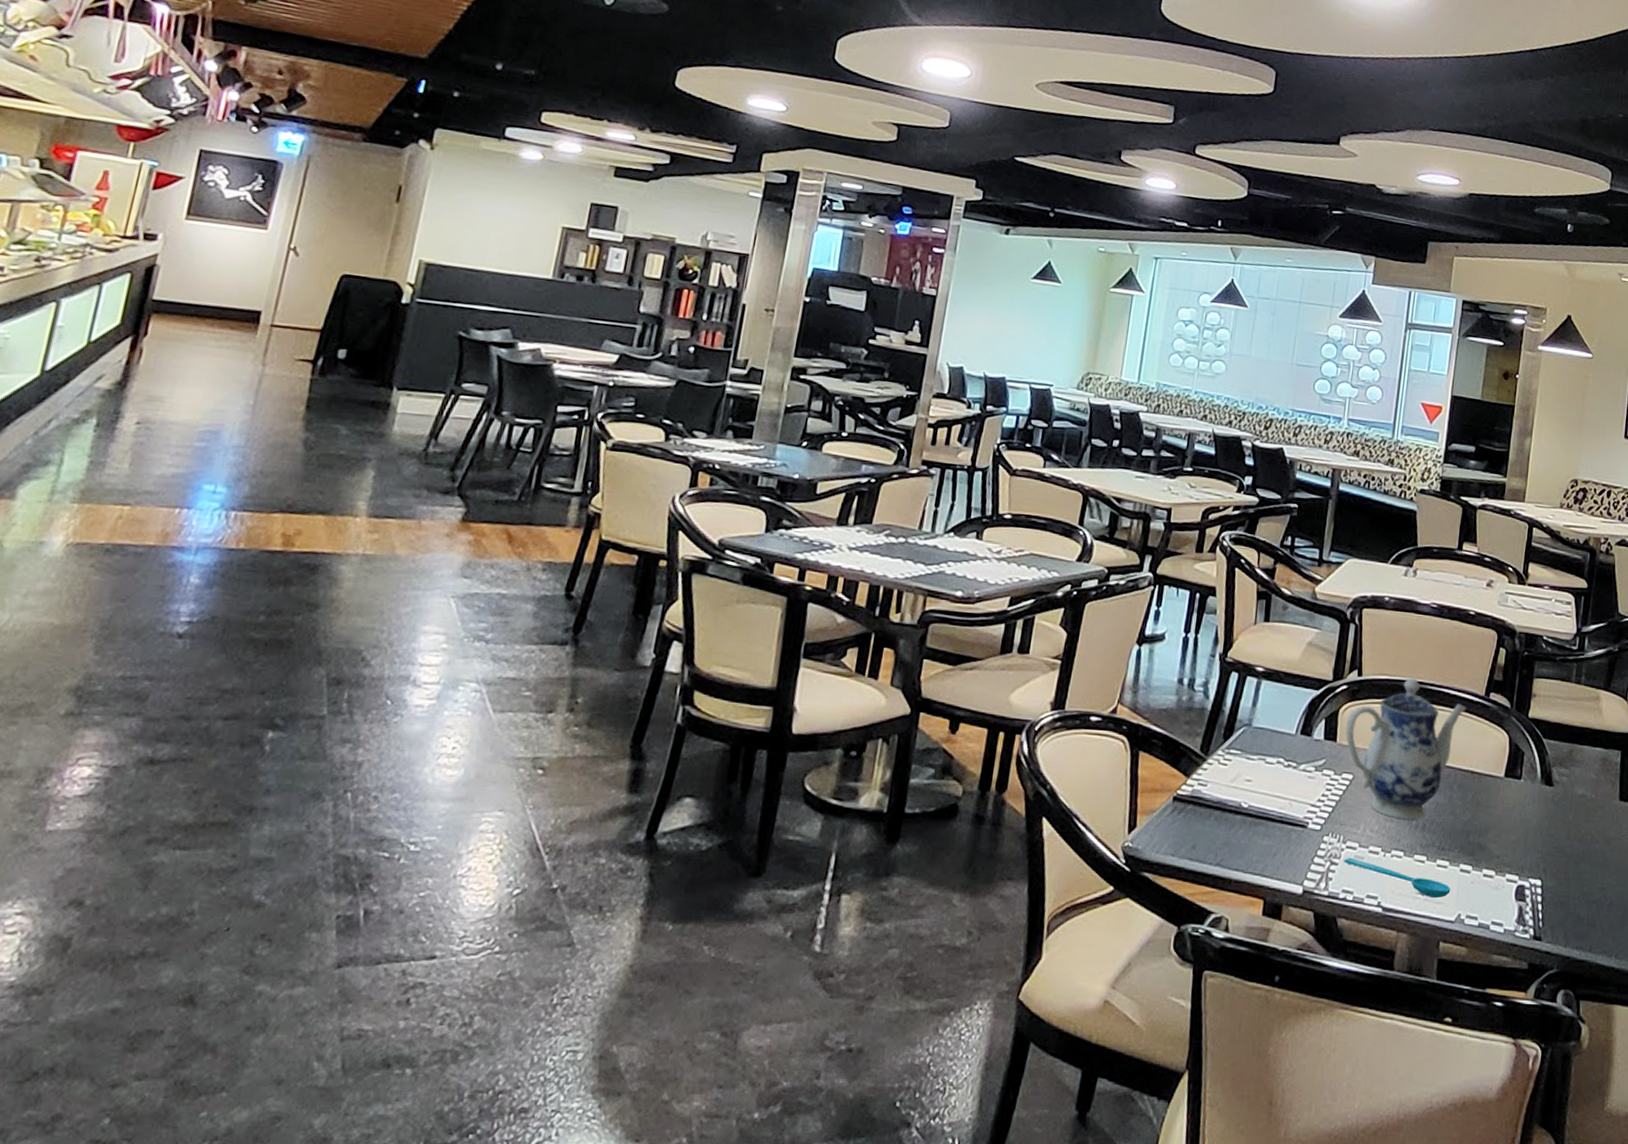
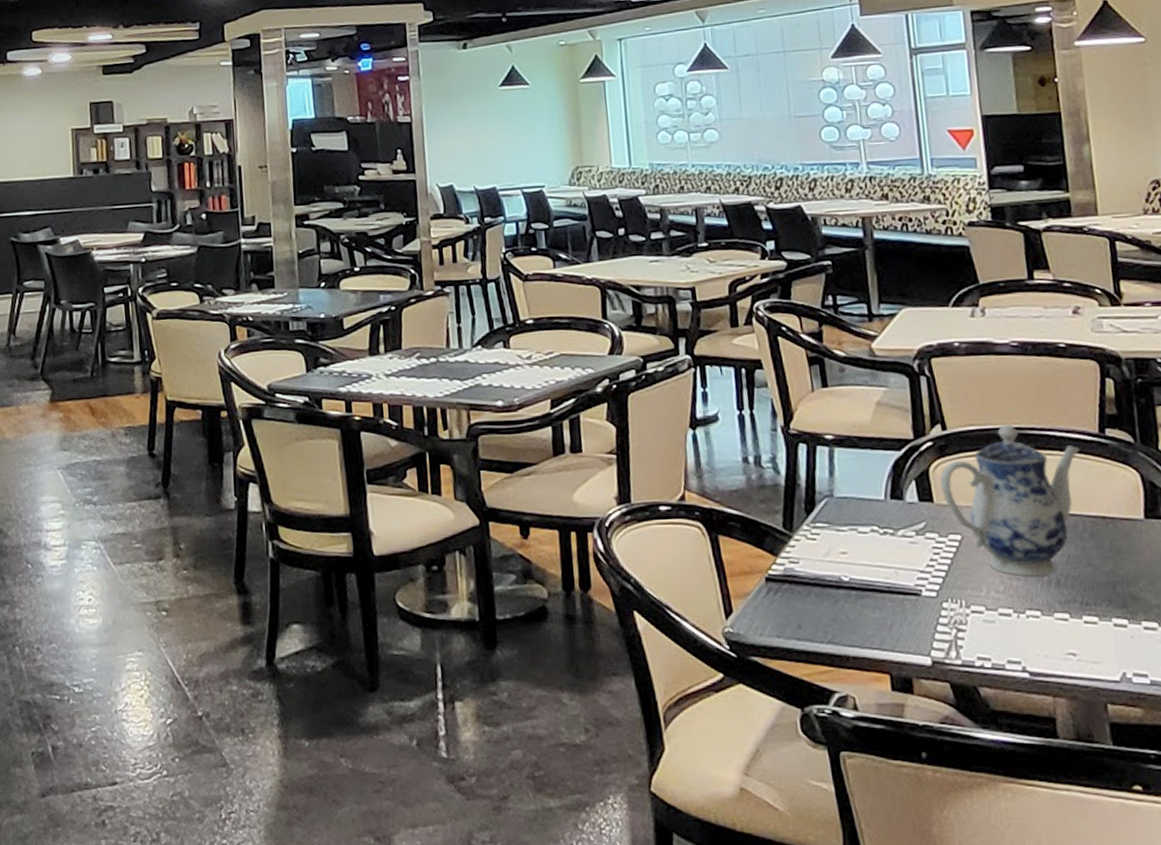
spoon: present [1344,857,1451,898] -> none [972,622,1107,657]

